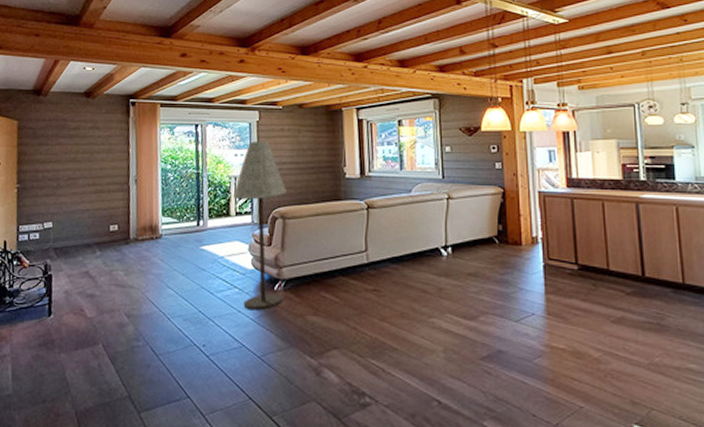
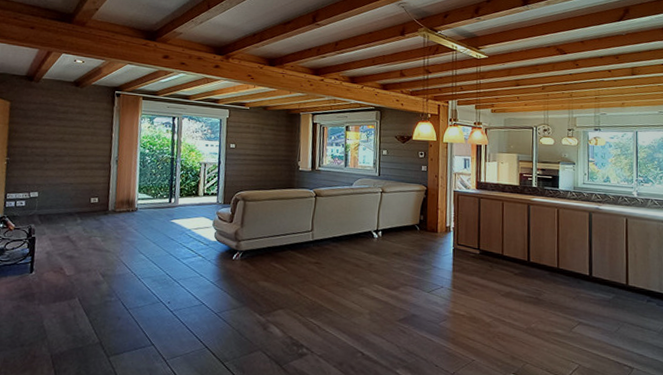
floor lamp: present [233,141,287,311] -> none [202,134,249,276]

